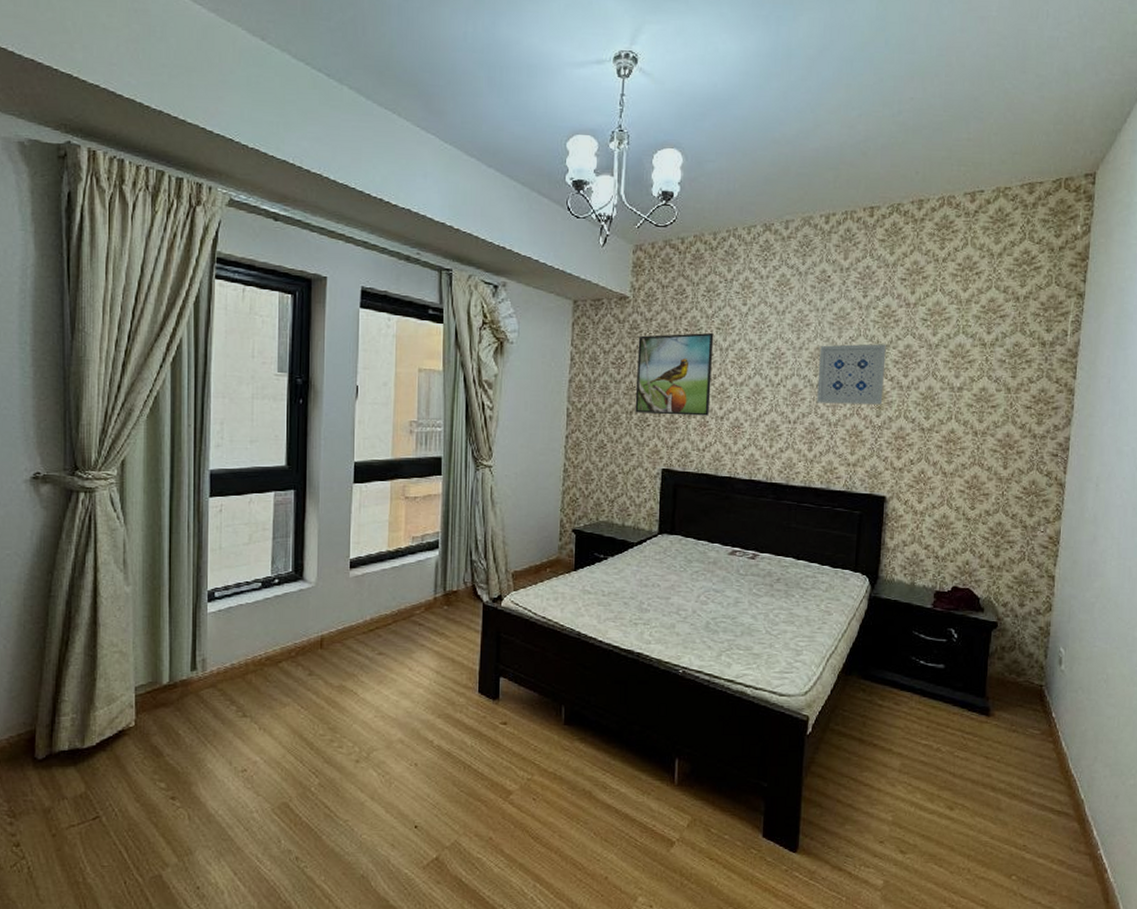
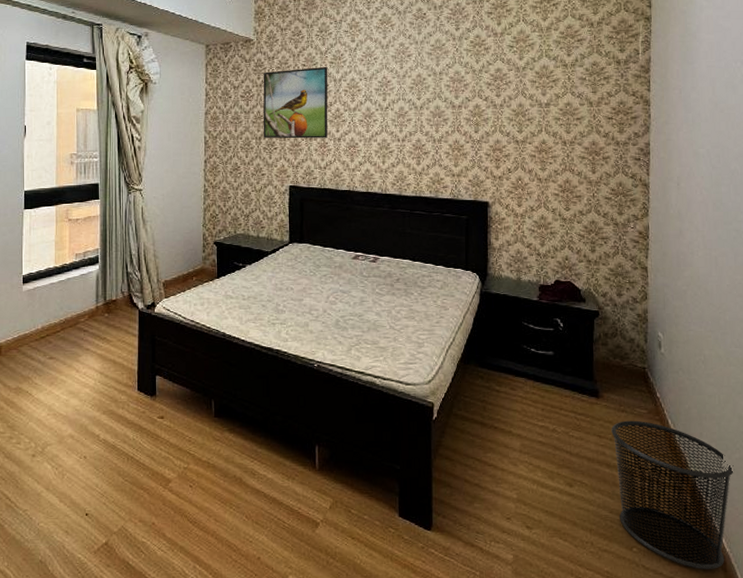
wall art: present [817,344,886,405] -> none [421,69,480,123]
waste bin: none [1000,741,1128,900] -> present [611,420,735,570]

